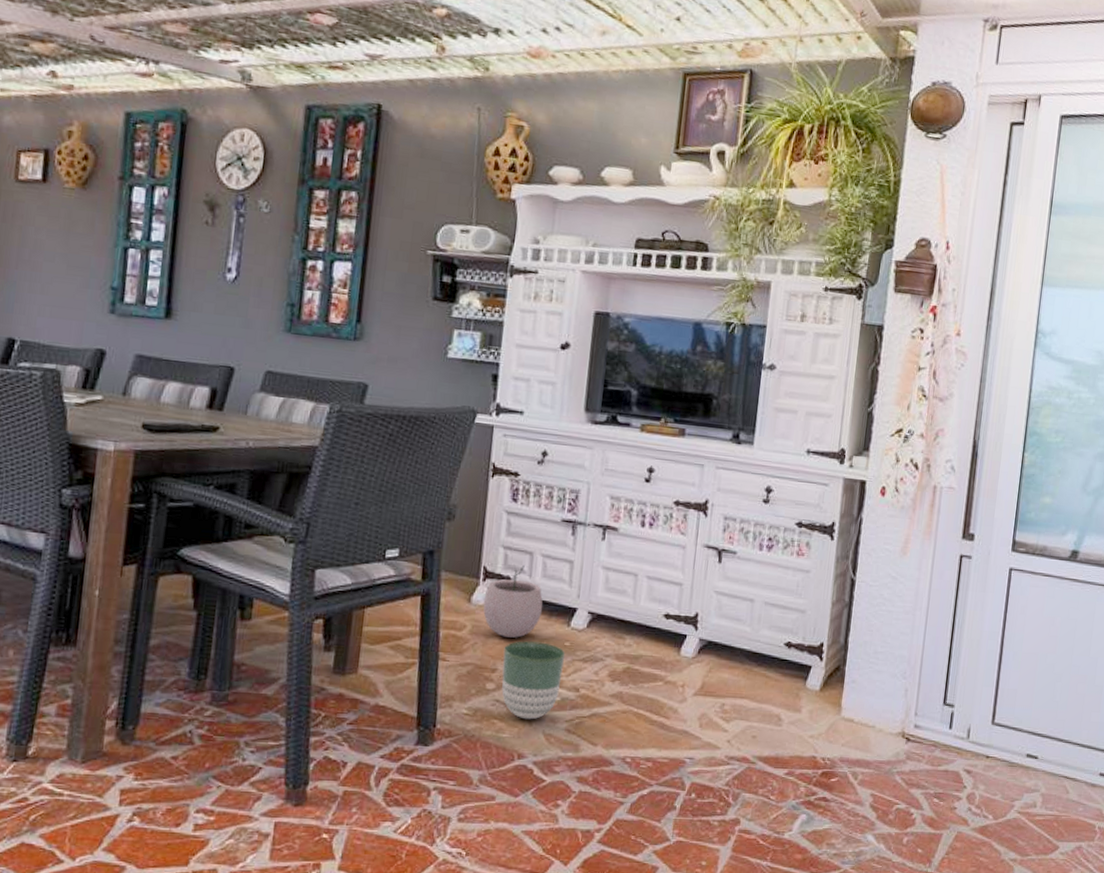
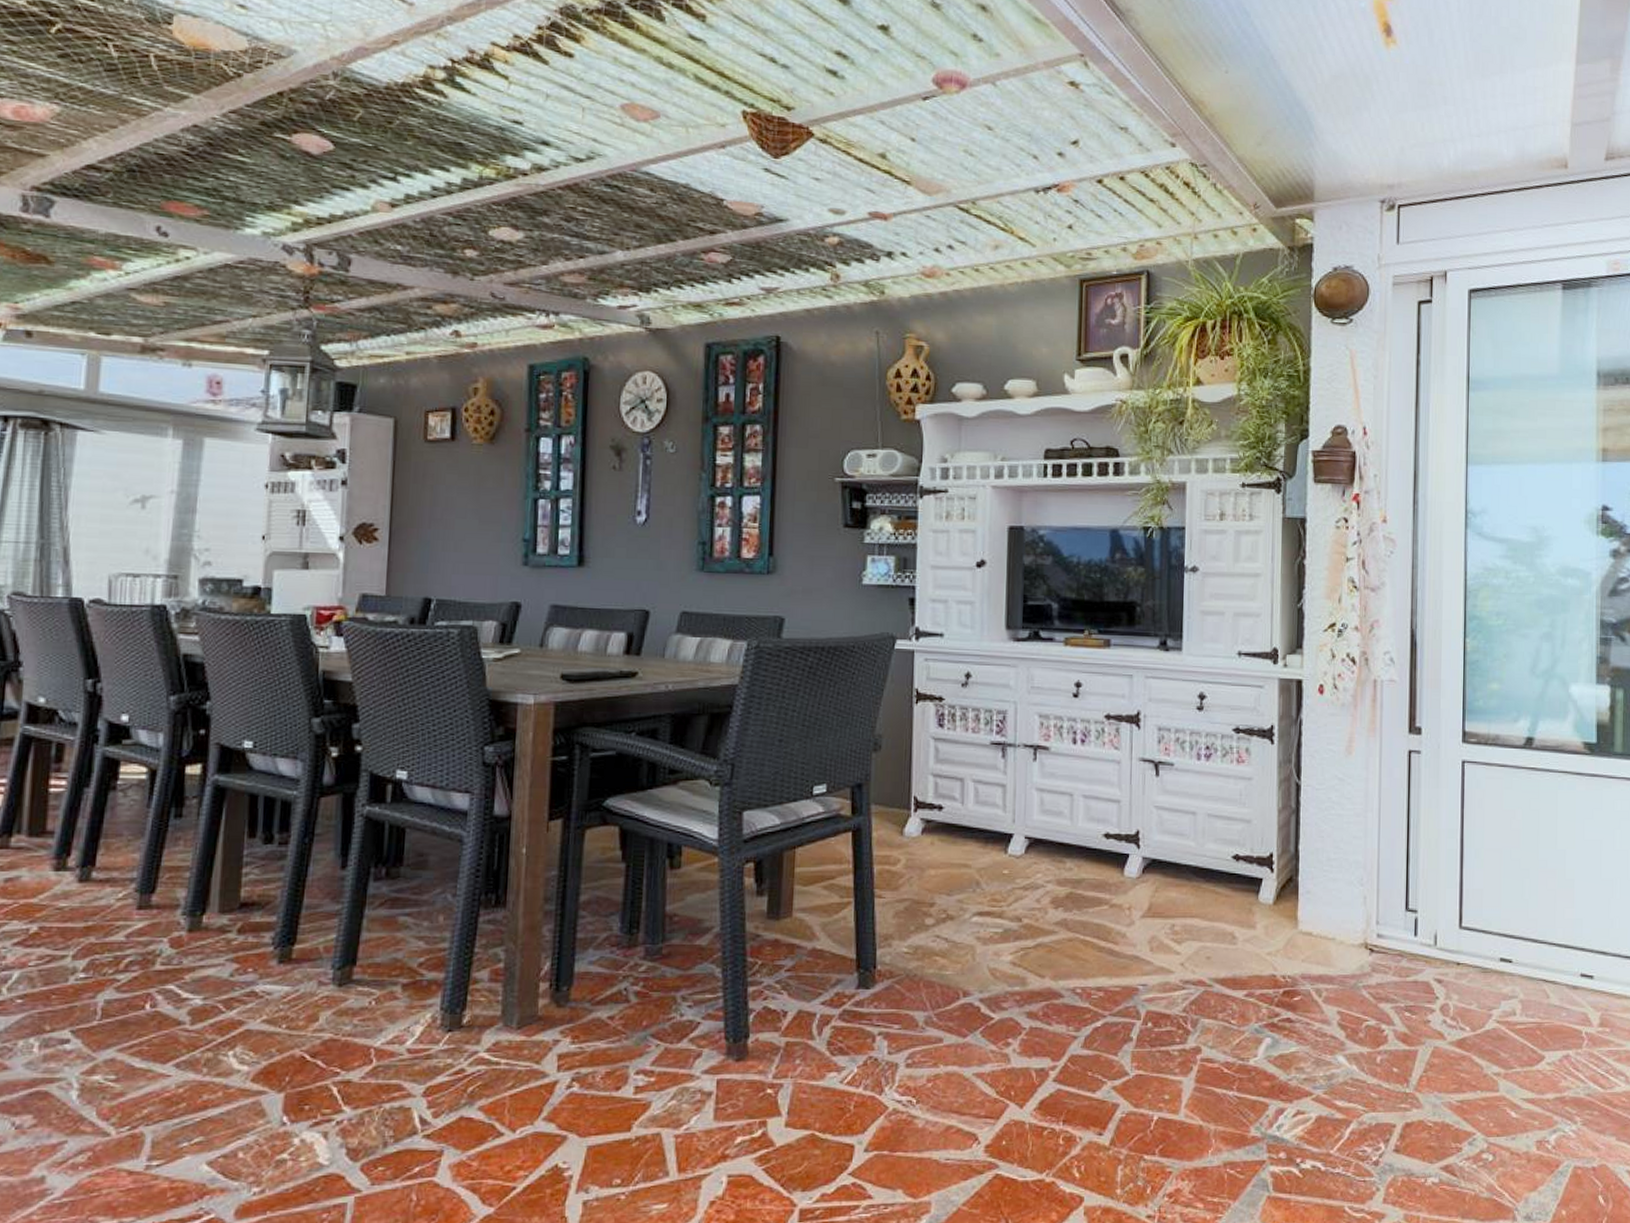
plant pot: present [483,565,543,638] -> none [916,793,978,869]
planter: present [501,641,566,720] -> none [940,872,1005,955]

